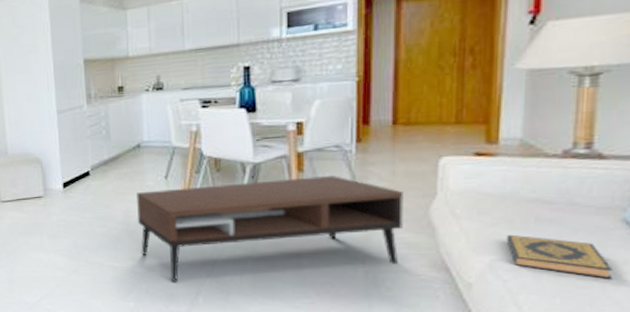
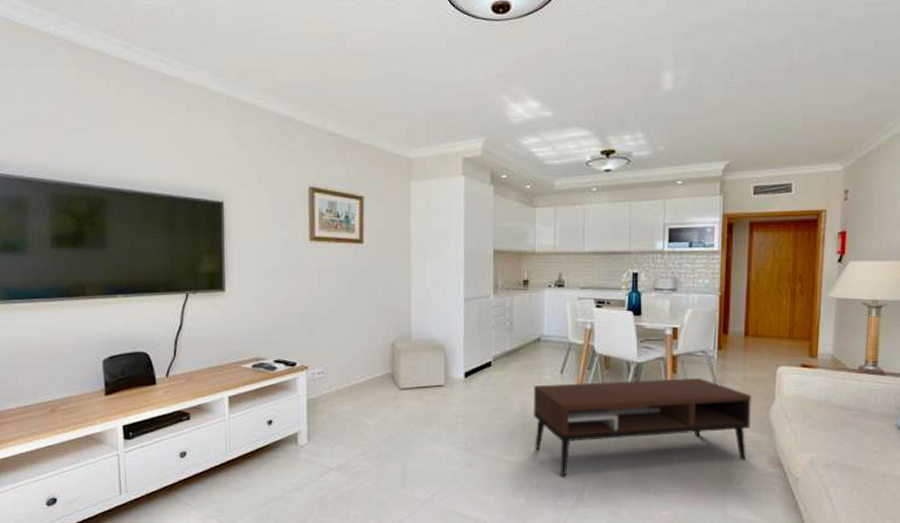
hardback book: present [506,234,613,279] -> none [822,435,890,474]

